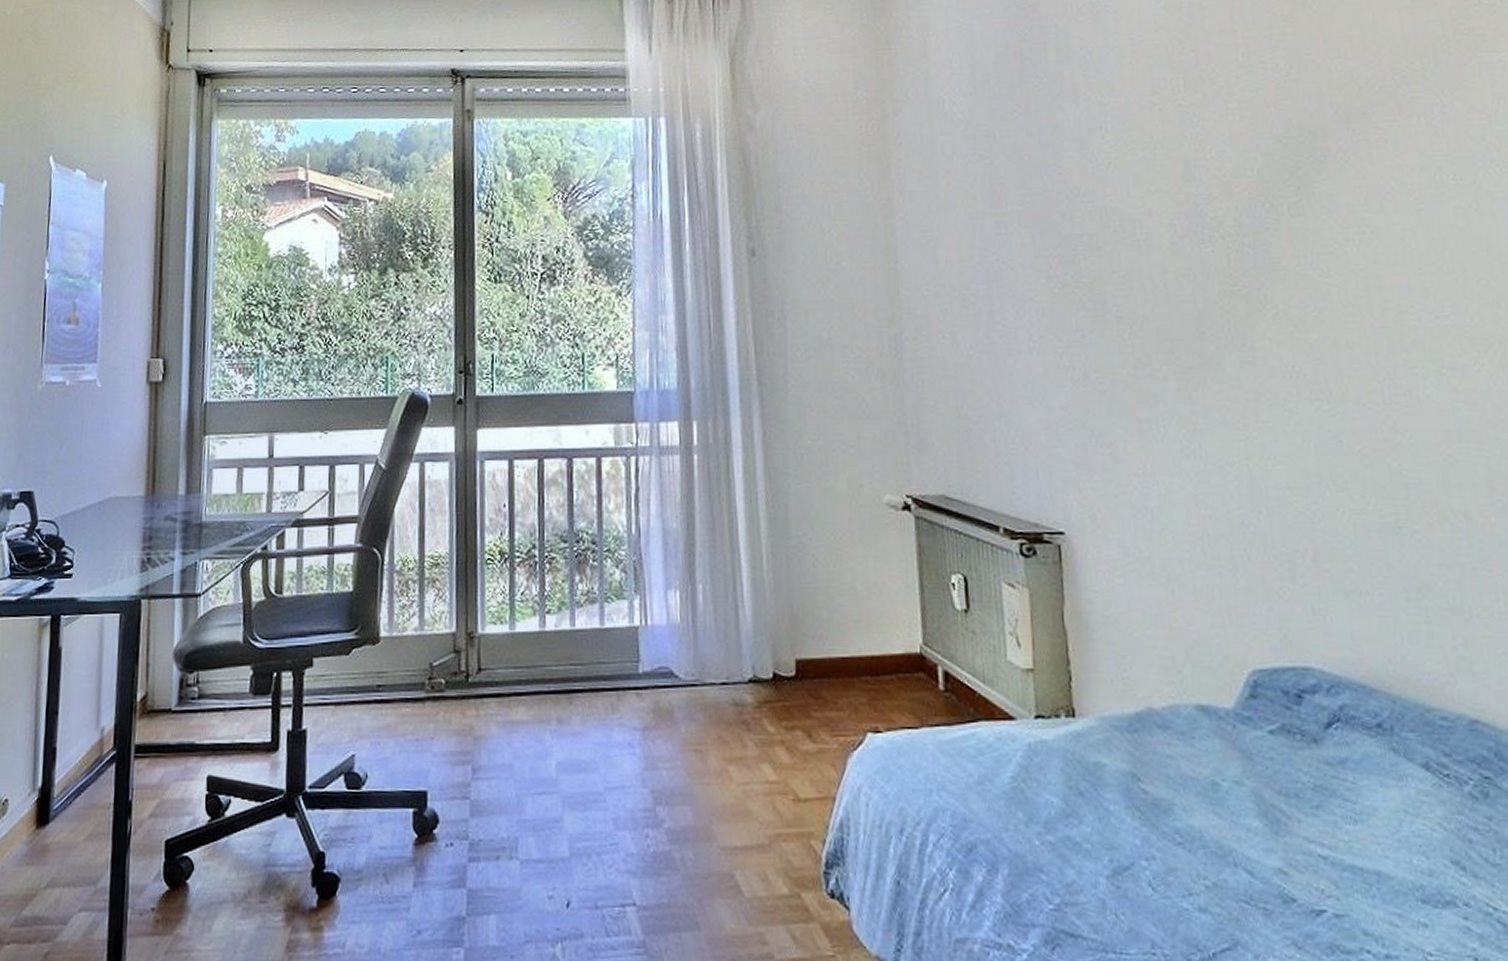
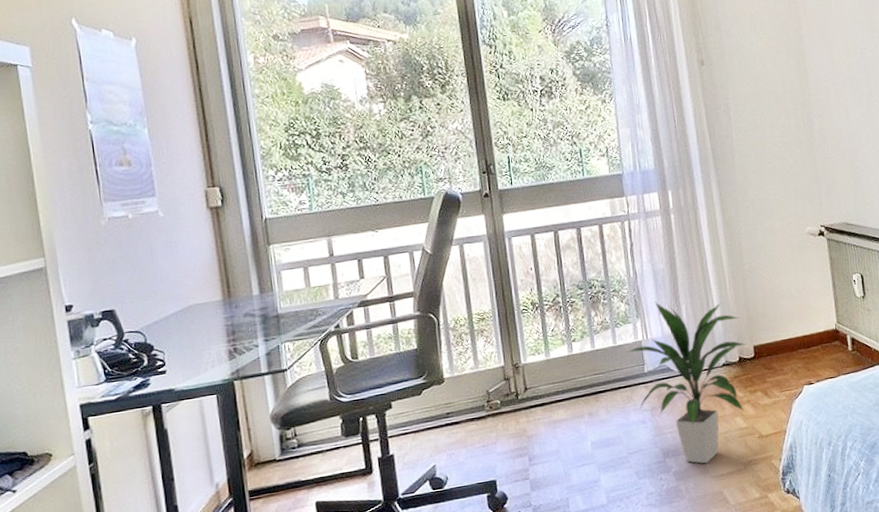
indoor plant: none [614,573,786,826] -> present [625,301,747,464]

